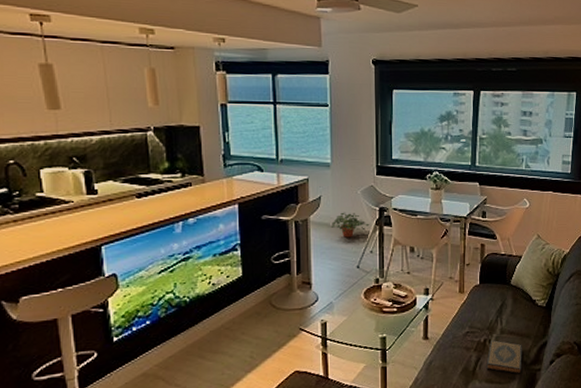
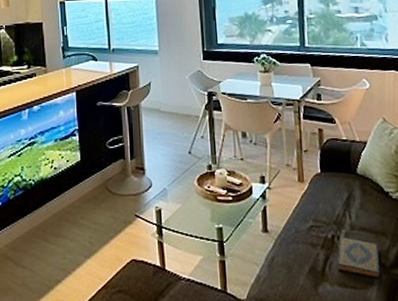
potted plant: present [332,212,369,238] -> none [162,97,199,123]

